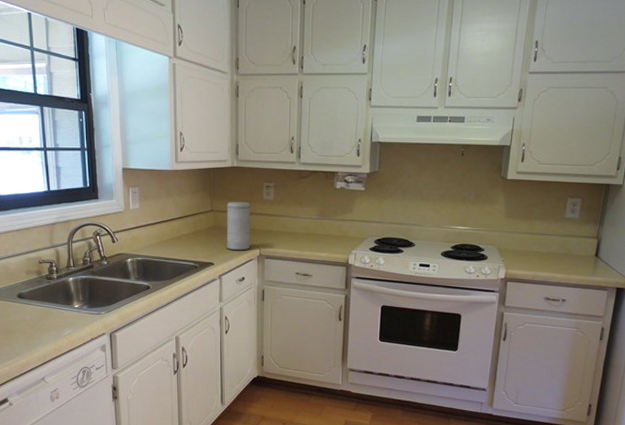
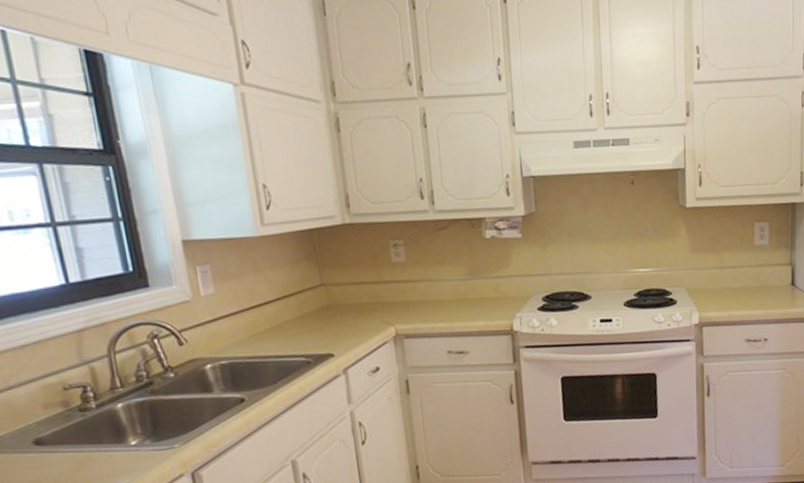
canister: present [226,202,251,251] -> none [342,268,383,334]

